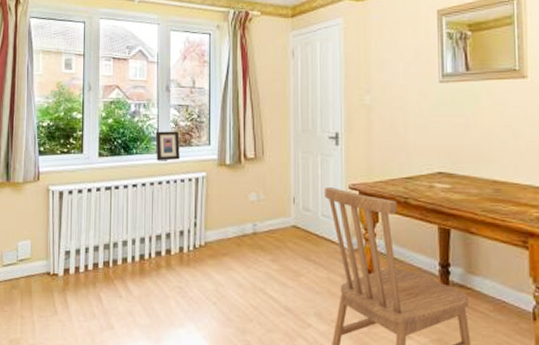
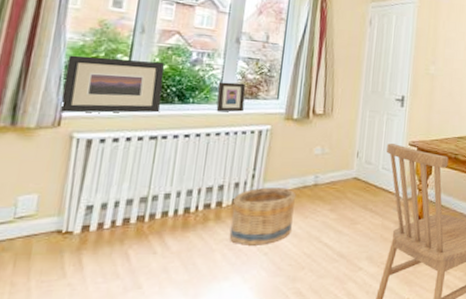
picture frame: none [37,116,111,168] -> present [60,55,165,113]
basket: none [179,235,237,295] -> present [229,187,297,245]

